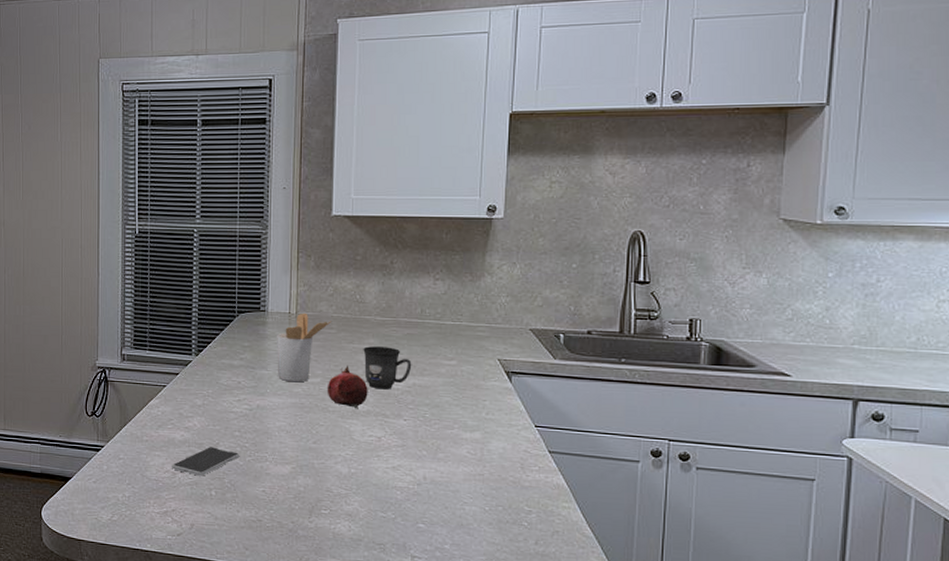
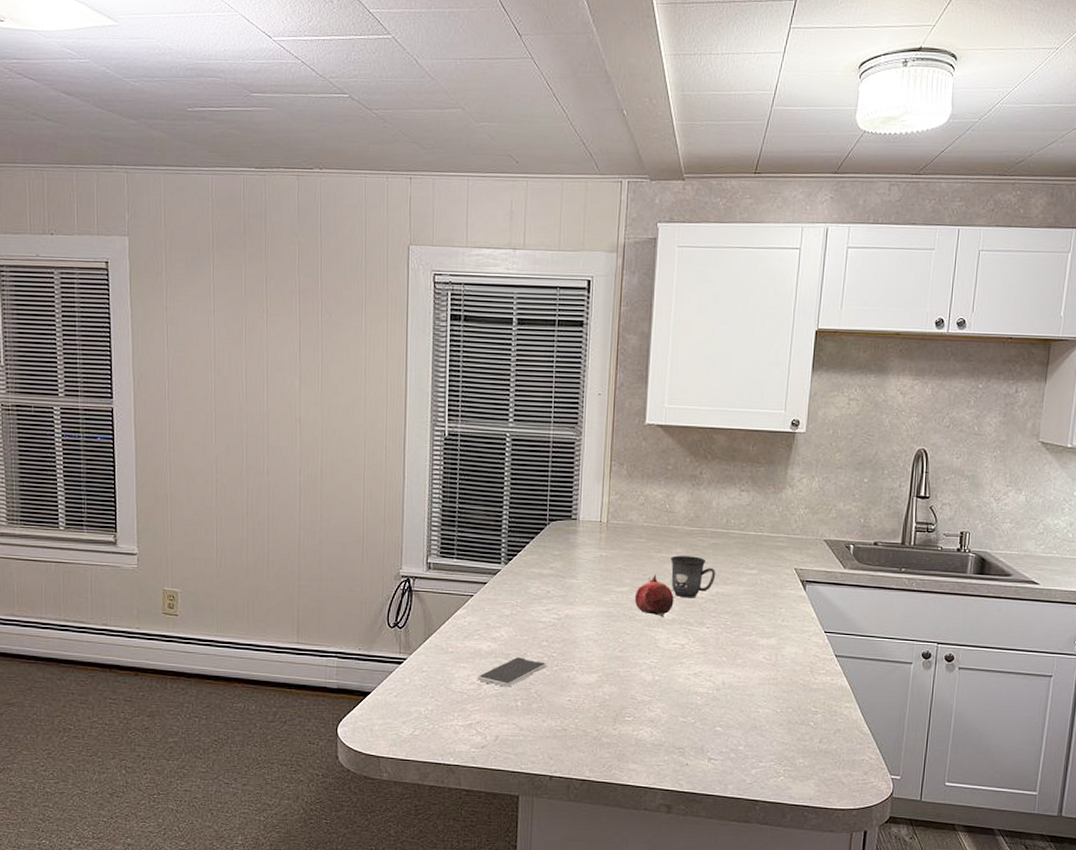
utensil holder: present [277,313,332,383] -> none [587,521,642,592]

